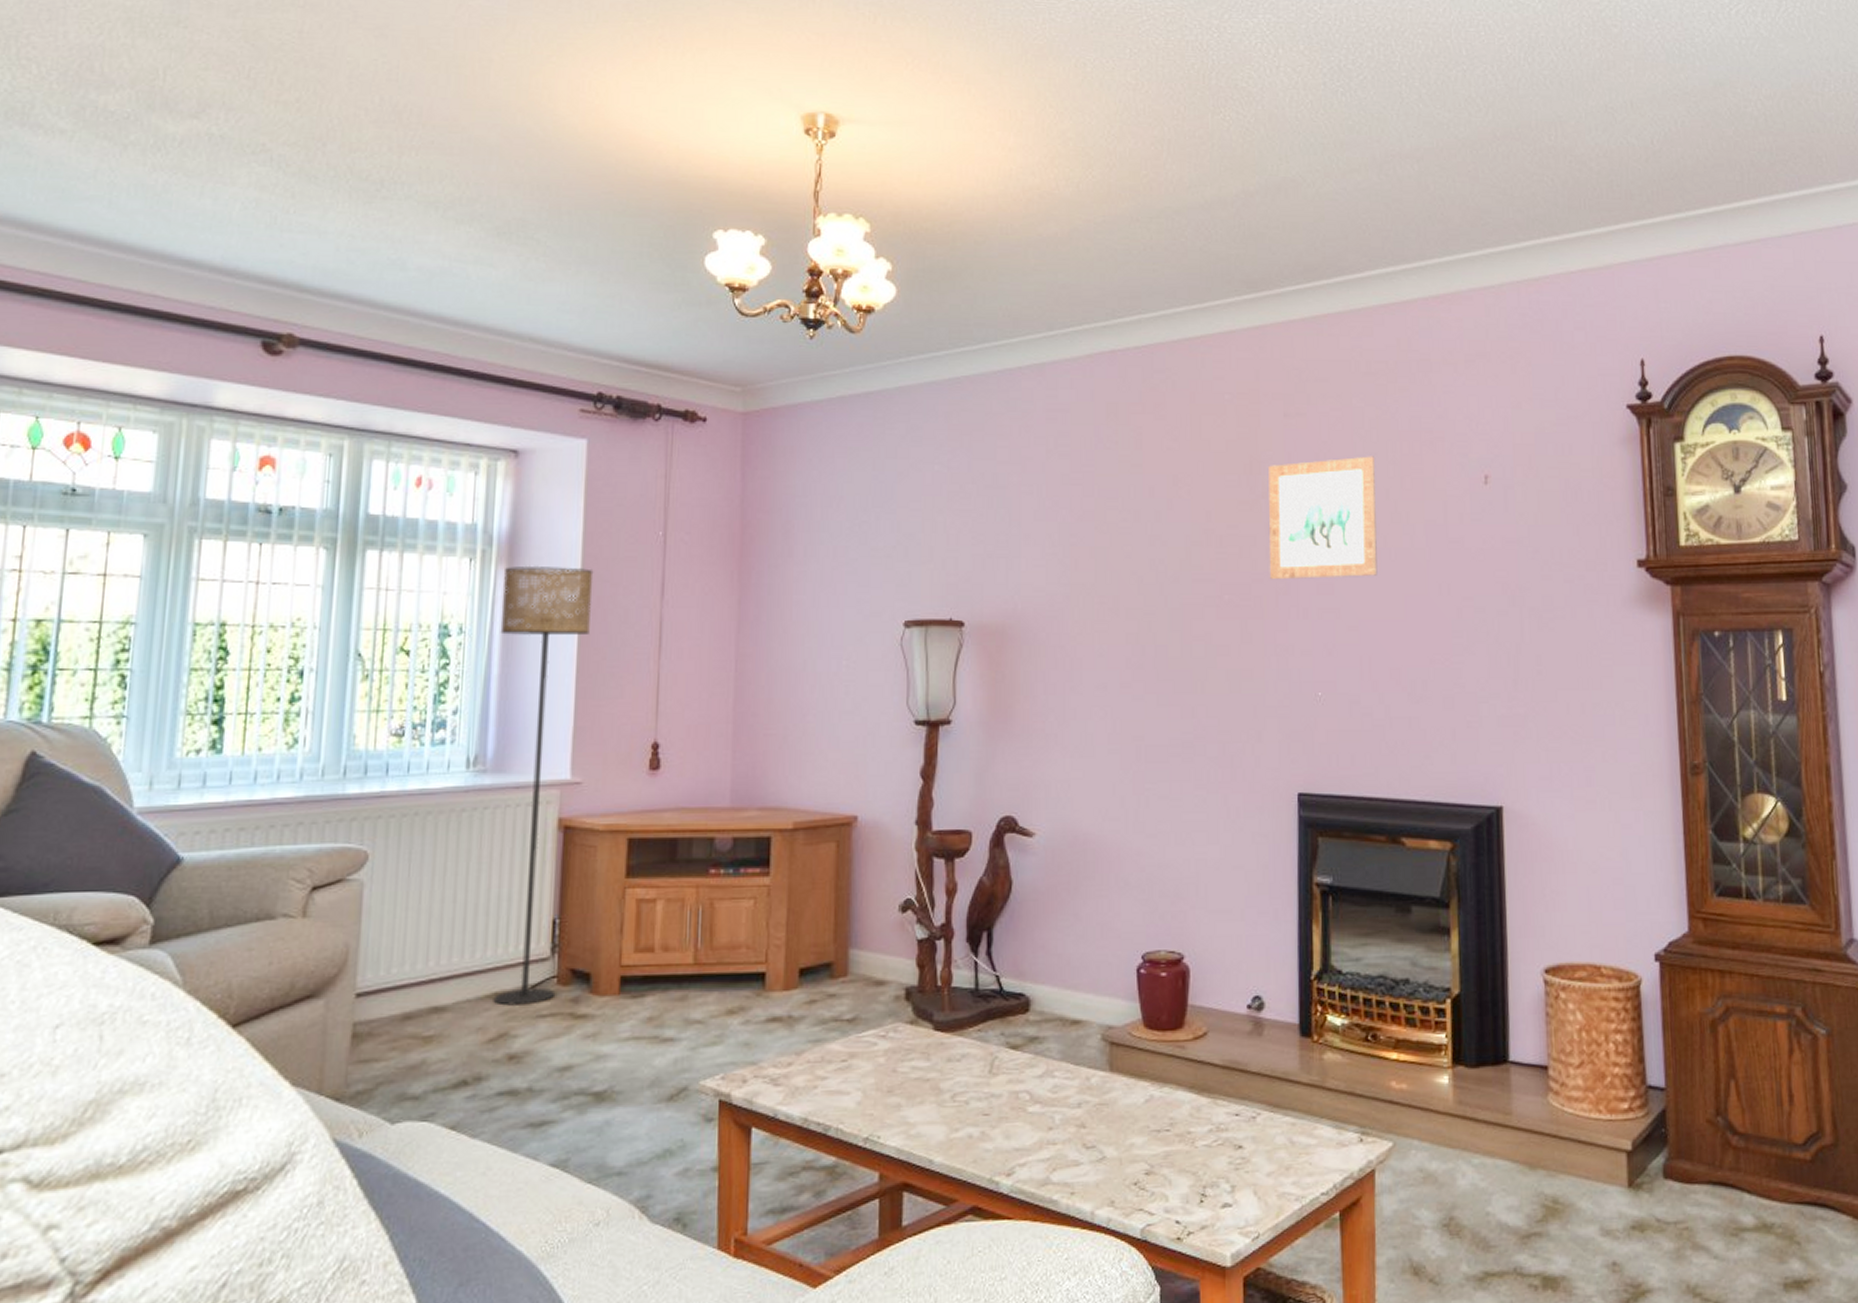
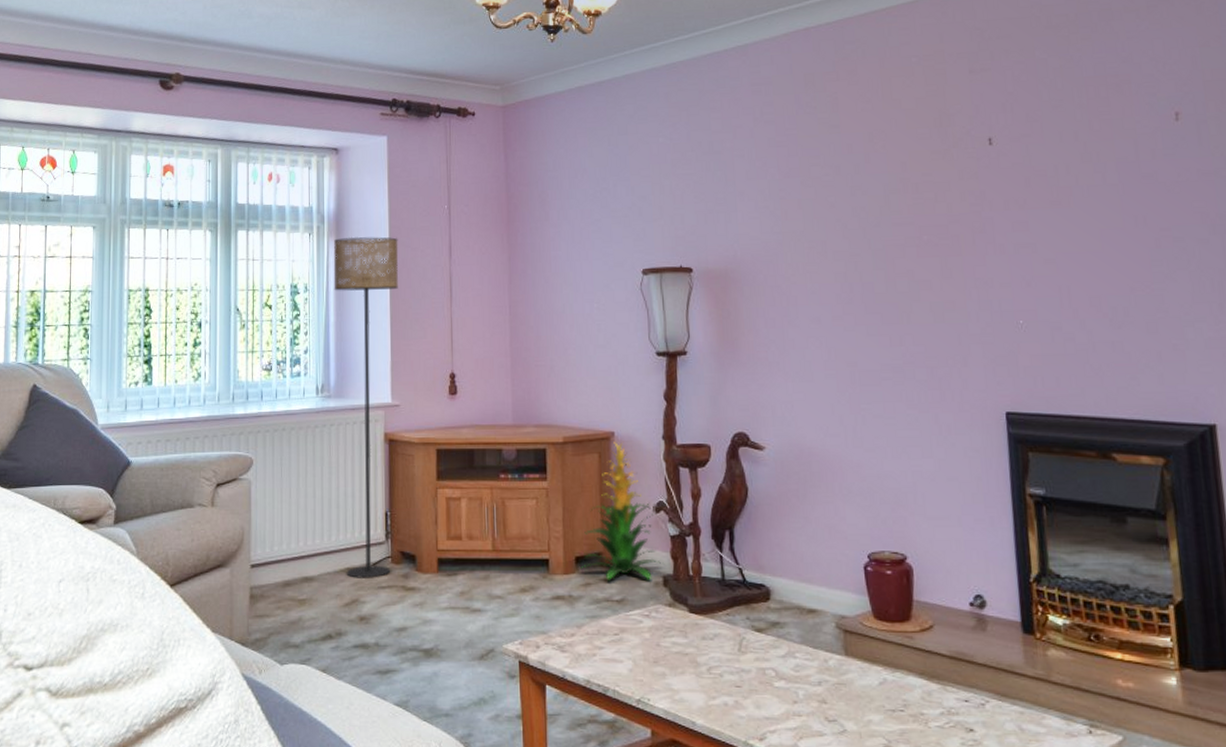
indoor plant: none [805,827,907,996] -> present [580,441,664,581]
wall art: present [1268,456,1378,580] -> none [957,102,1071,221]

